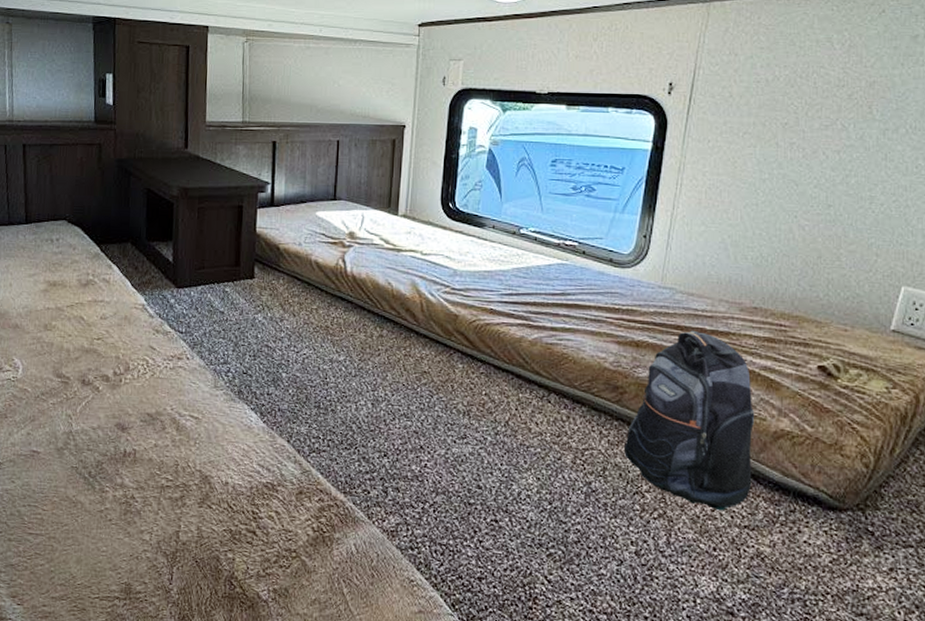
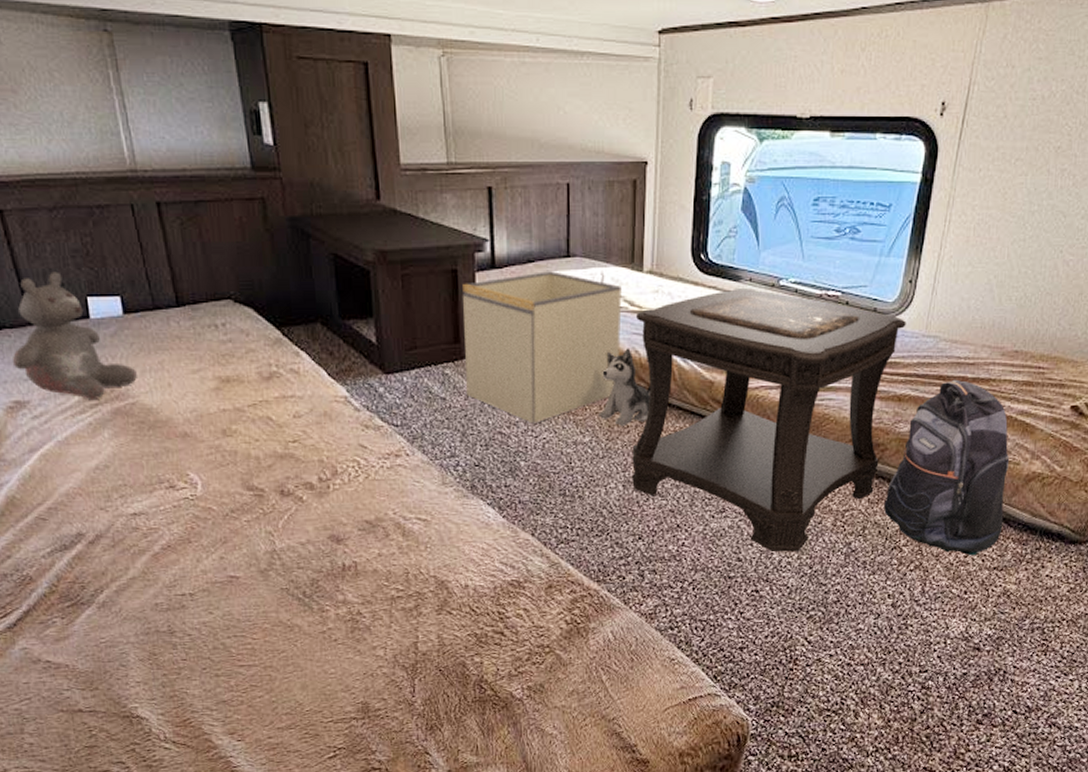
storage bin: none [242,211,379,340] -> present [463,271,622,424]
plush toy: none [353,280,400,349] -> present [598,348,650,426]
side table: none [380,233,642,486] -> present [632,287,906,552]

